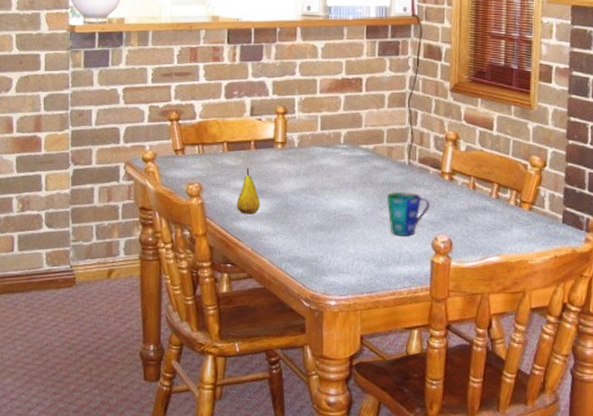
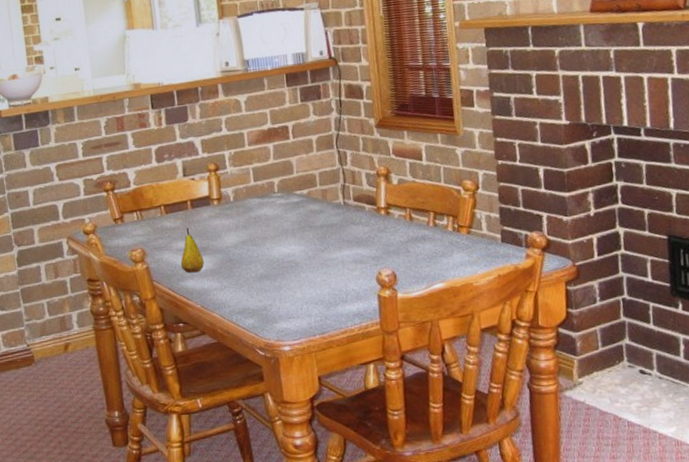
cup: present [386,191,430,236] -> none [326,231,370,275]

